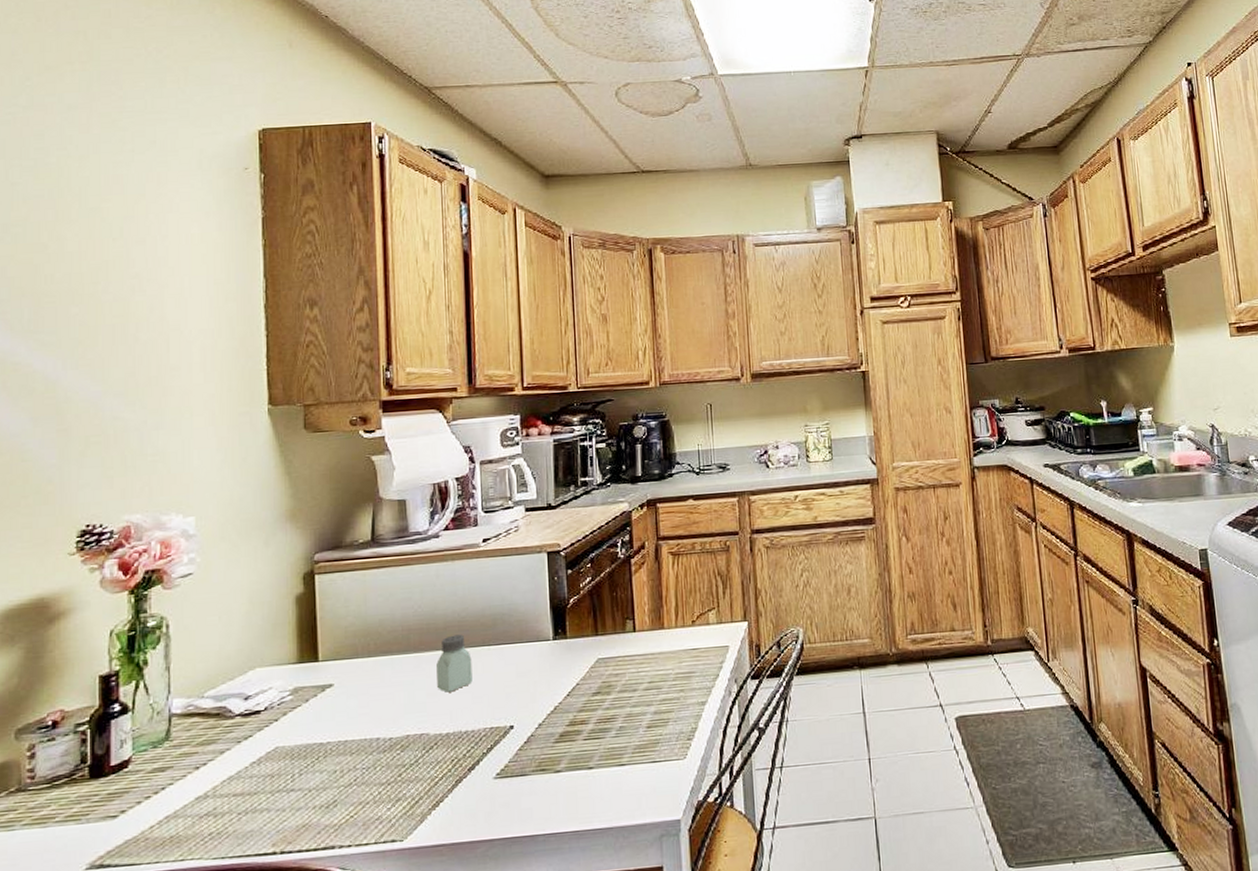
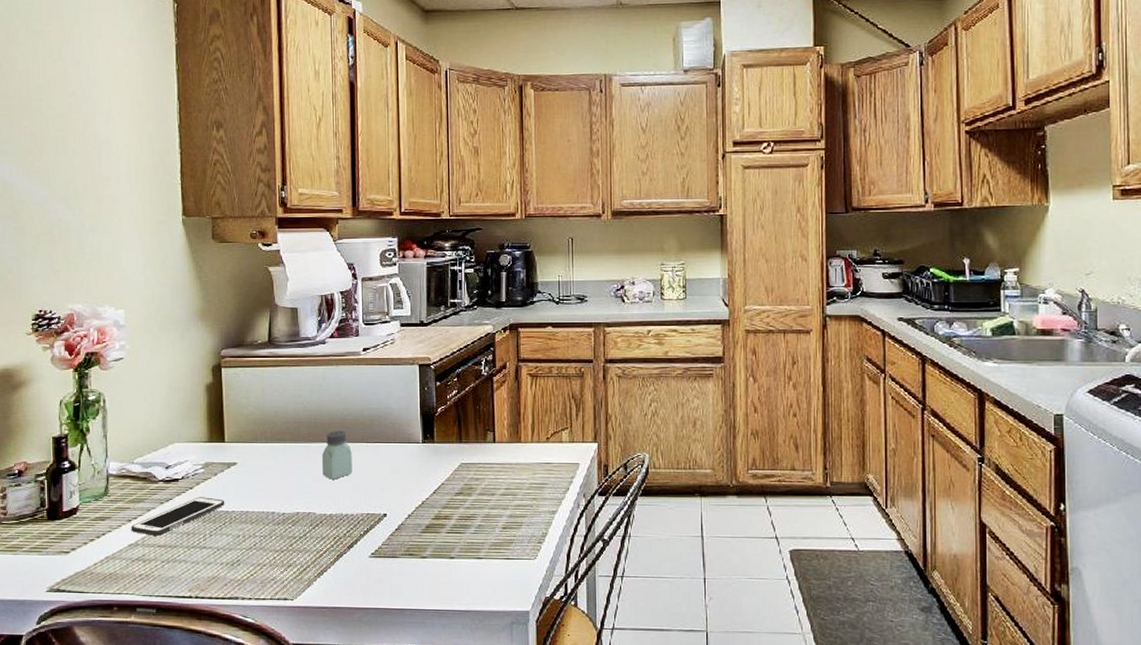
cell phone: none [199,729,318,783] -> present [131,497,225,536]

